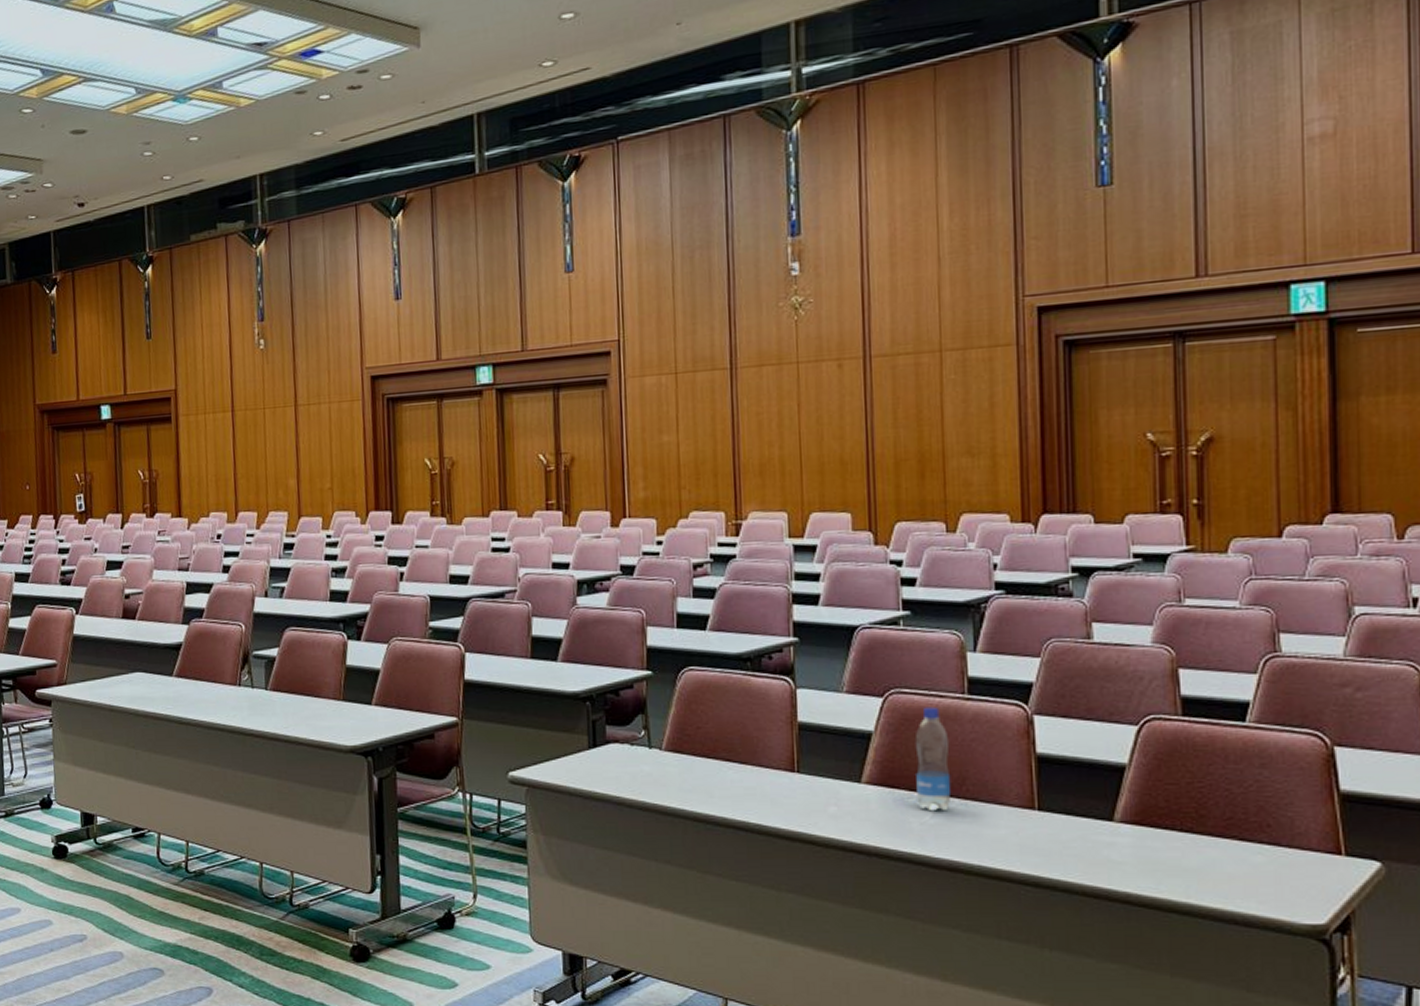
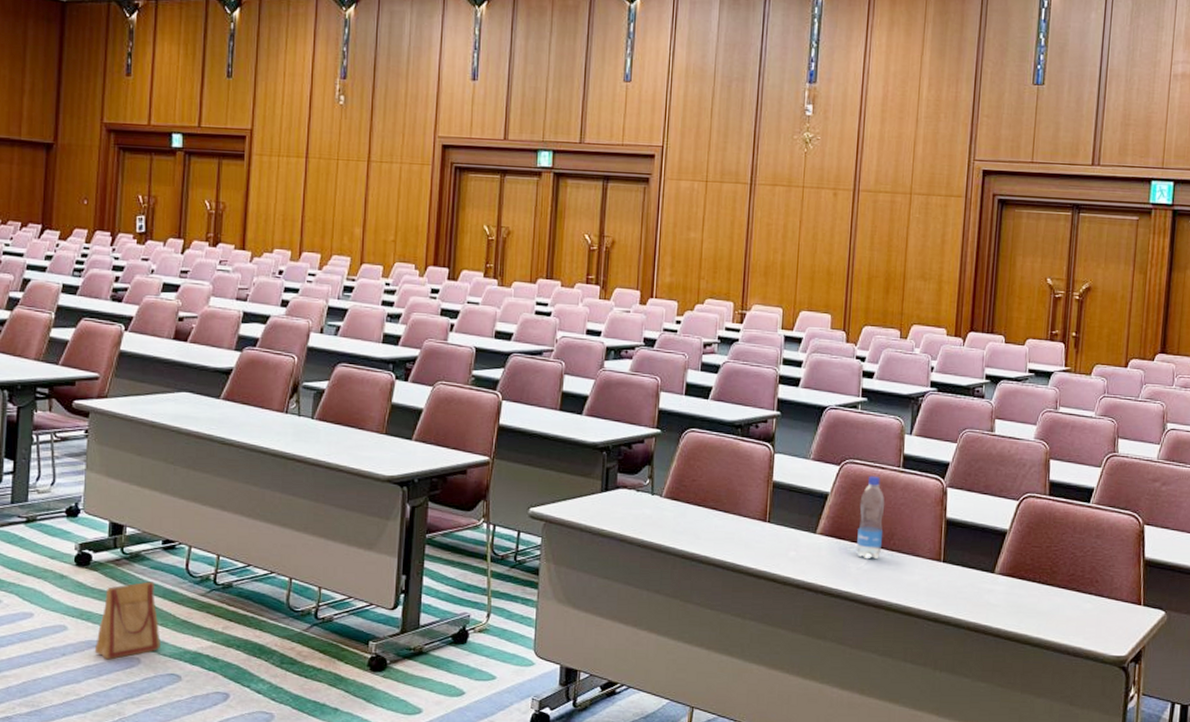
shopping bag: none [79,872,141,955] -> present [94,581,160,660]

